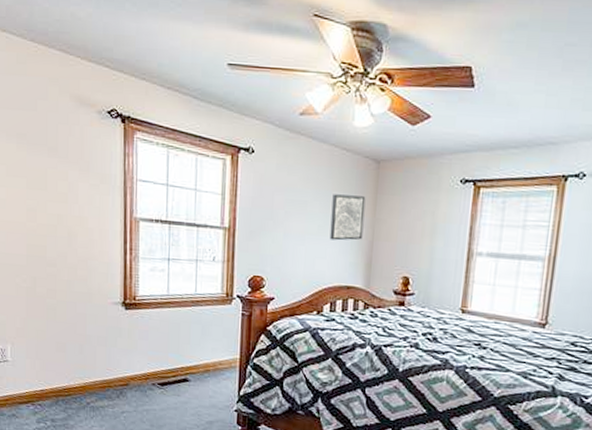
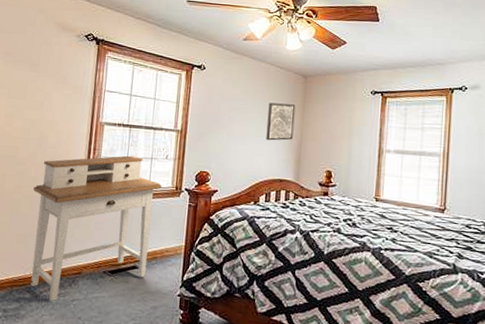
desk: none [68,257,210,414] -> present [30,155,162,303]

